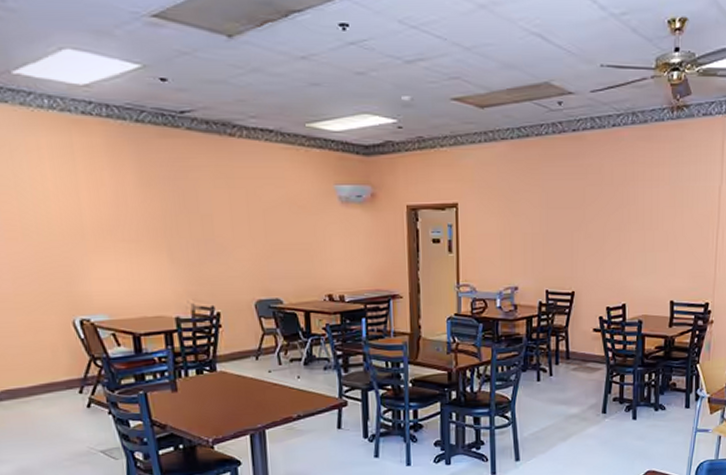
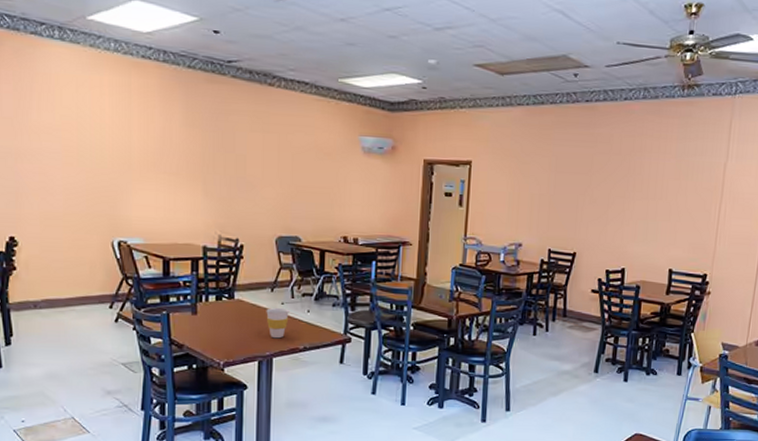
cup: none [252,377,279,409] -> present [266,308,289,339]

